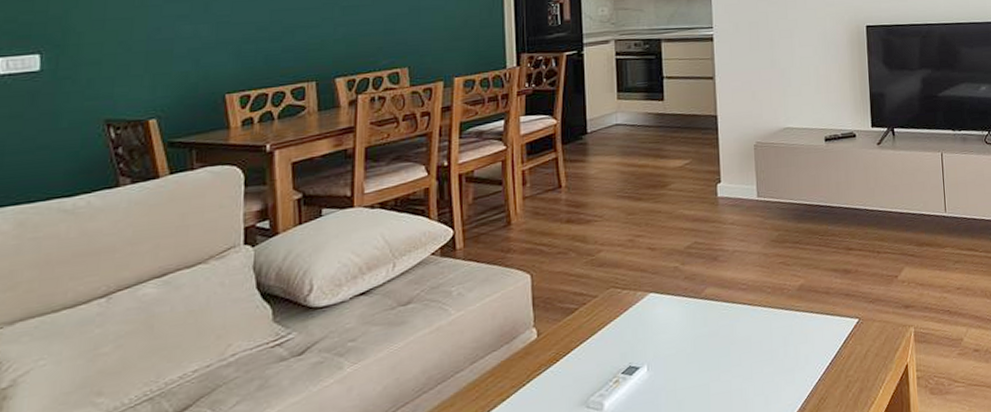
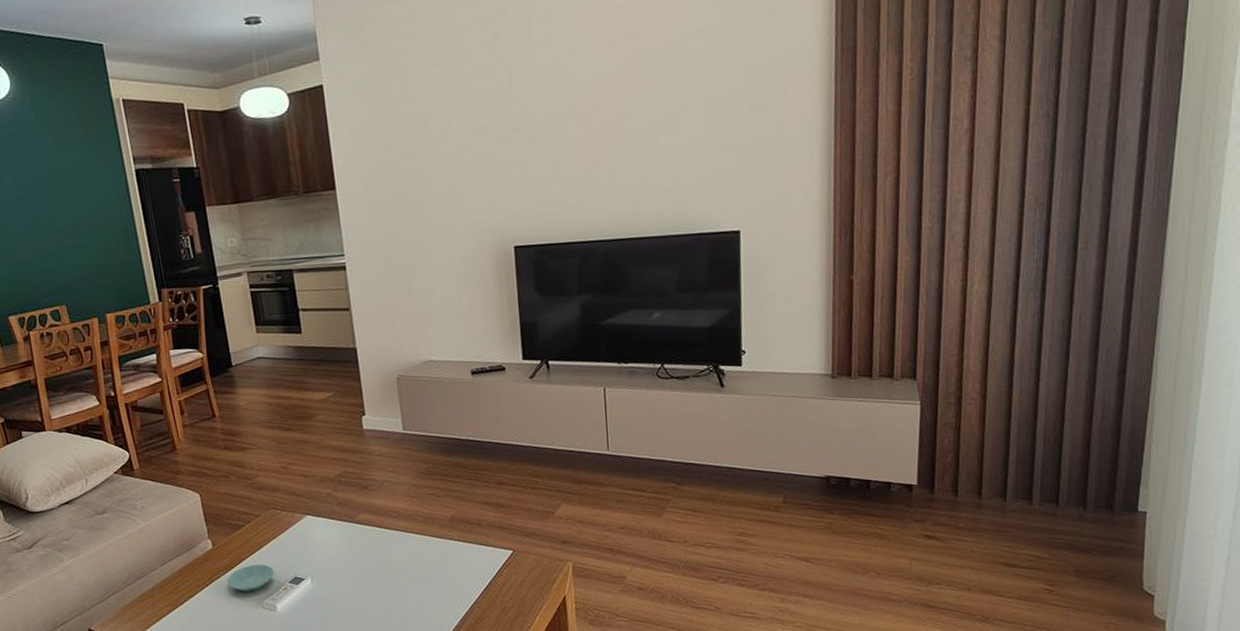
saucer: none [549,353,606,390] -> present [227,564,275,592]

